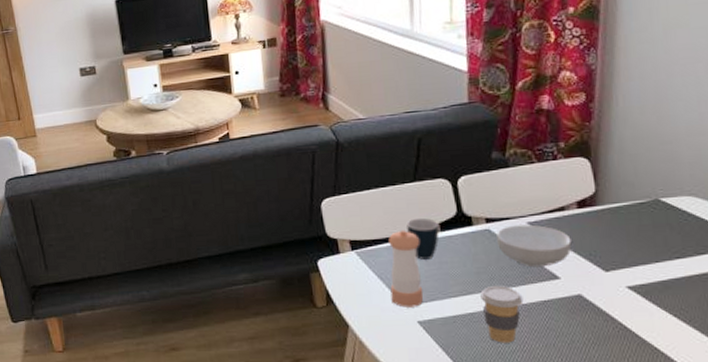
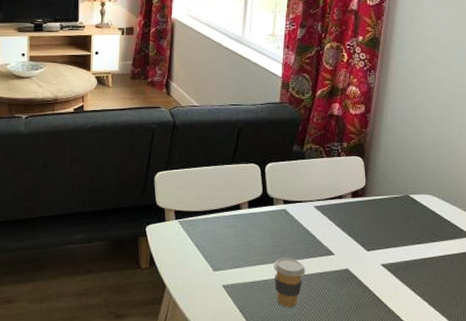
pepper shaker: present [388,229,423,308] -> none [203,204,232,273]
mug: present [406,217,439,260] -> none [222,195,247,232]
cereal bowl: present [497,224,572,268] -> none [291,208,345,244]

